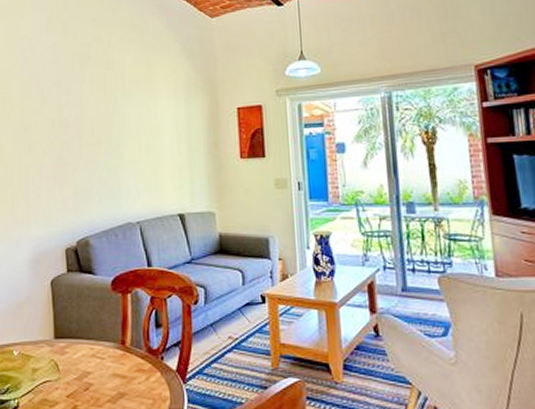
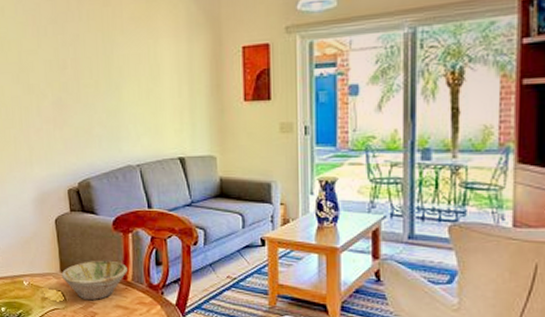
bowl: none [55,323,126,369] -> present [61,260,127,300]

